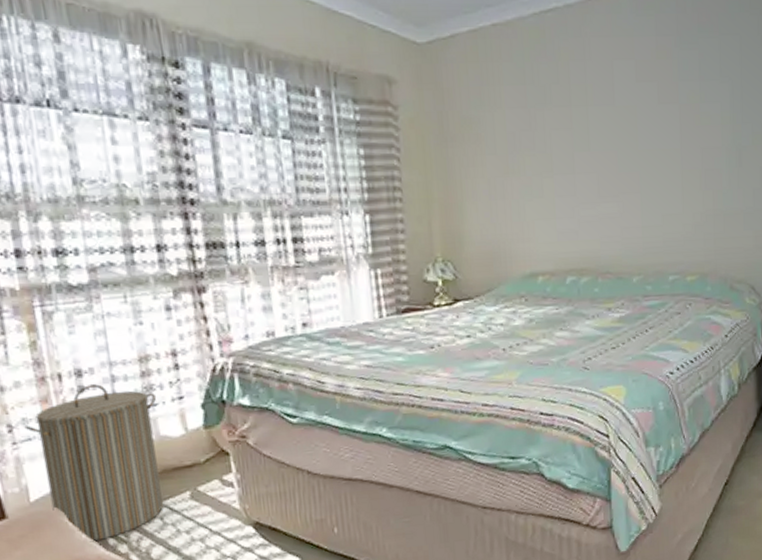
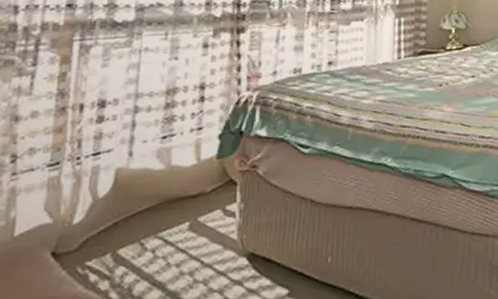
laundry hamper: present [24,384,164,543] -> none [30,115,176,280]

